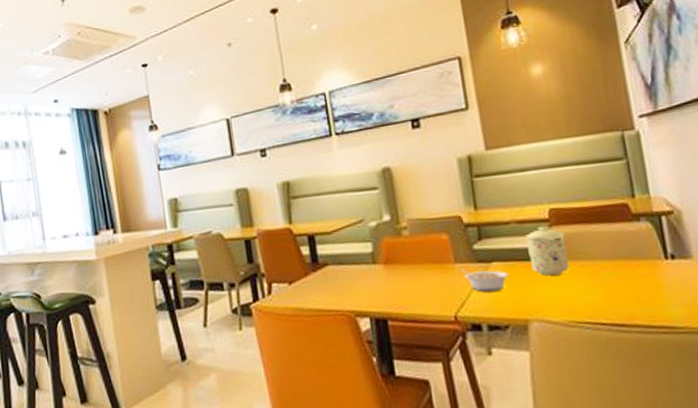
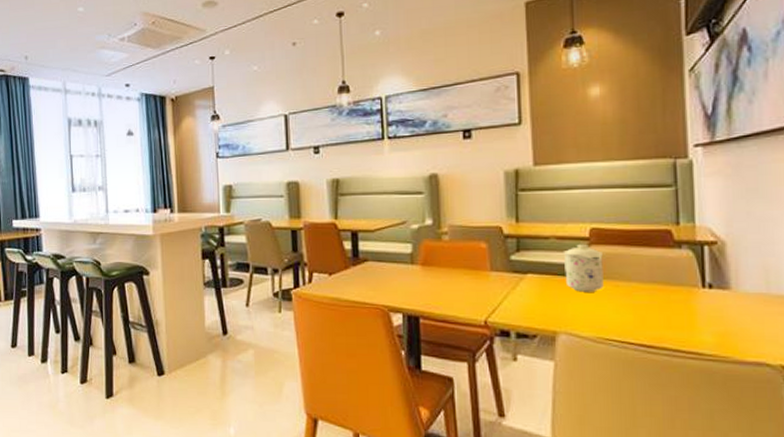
legume: present [461,270,509,292] -> none [496,278,543,301]

